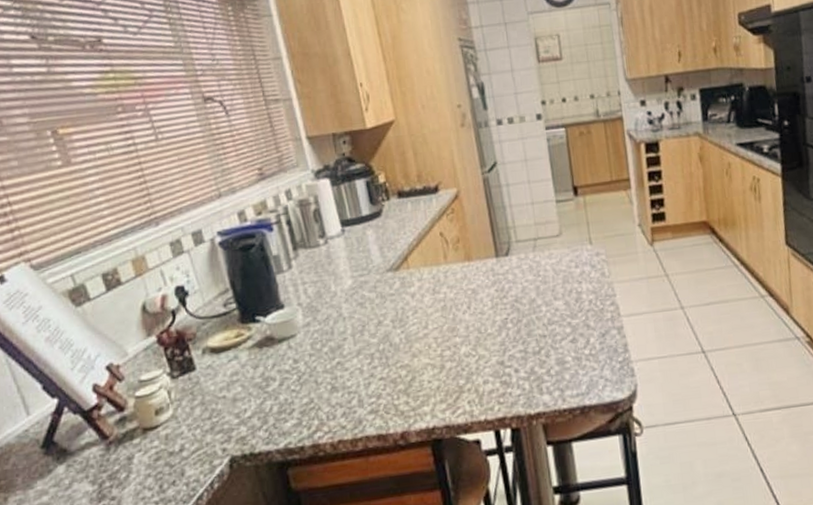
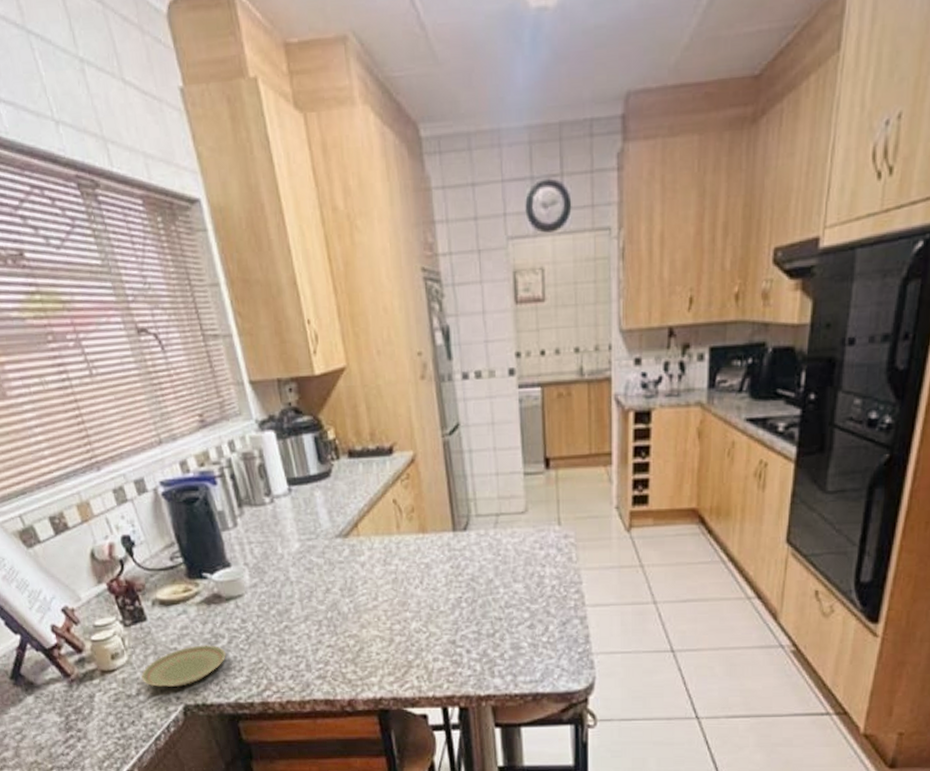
plate: none [186,389,277,440] -> present [141,645,226,687]

